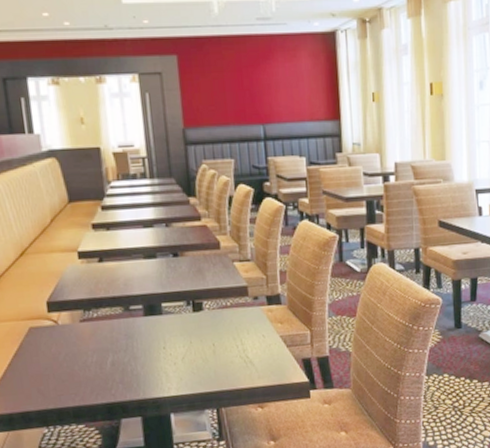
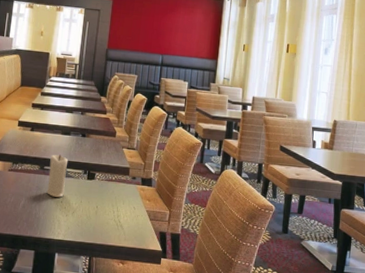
candle: none [135,287,165,344] -> present [46,154,69,197]

